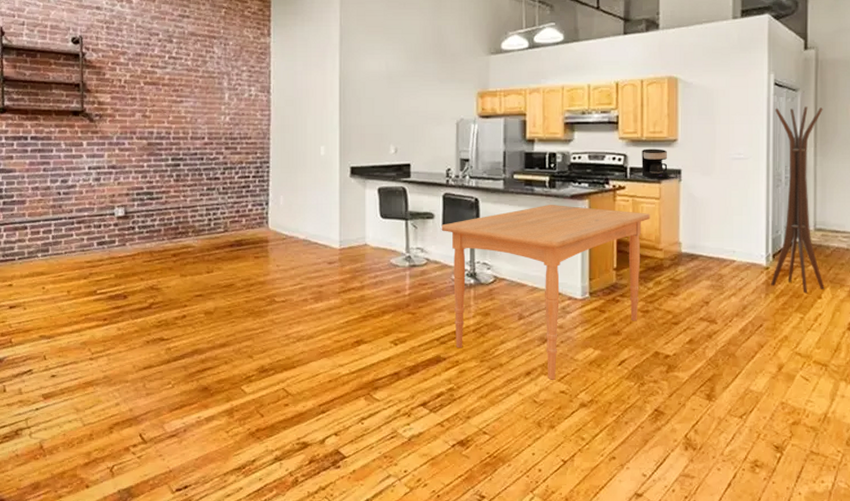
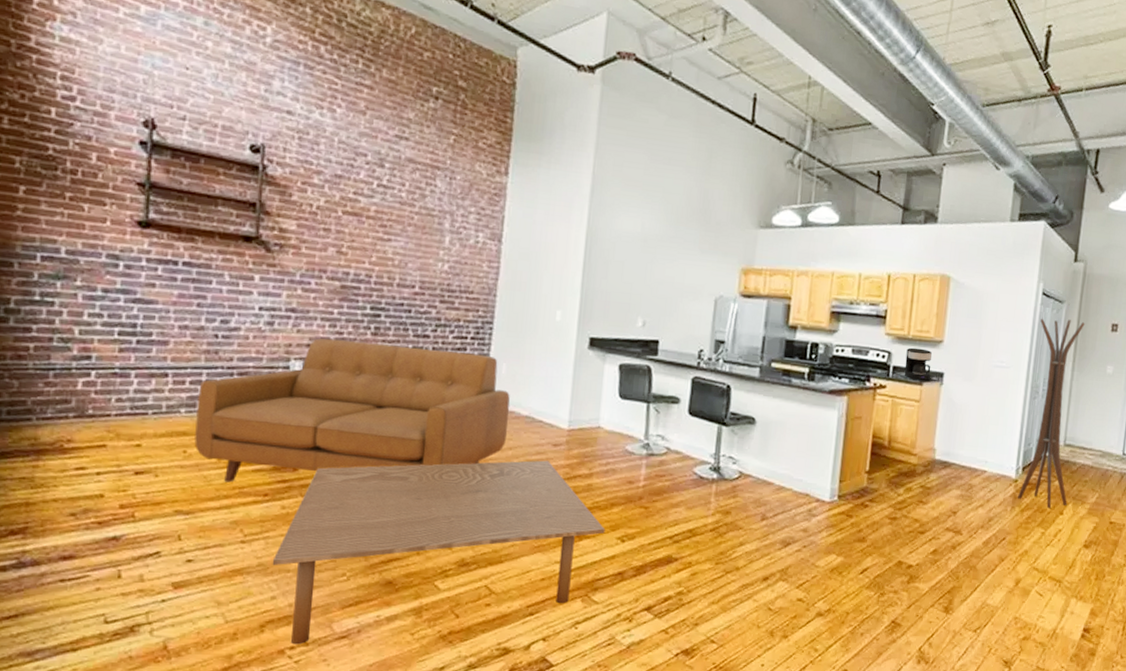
sofa: none [50,187,290,311] -> present [194,338,510,482]
coffee table: none [114,277,379,443] -> present [272,460,605,645]
dining table: present [441,205,650,380] -> none [686,398,908,587]

